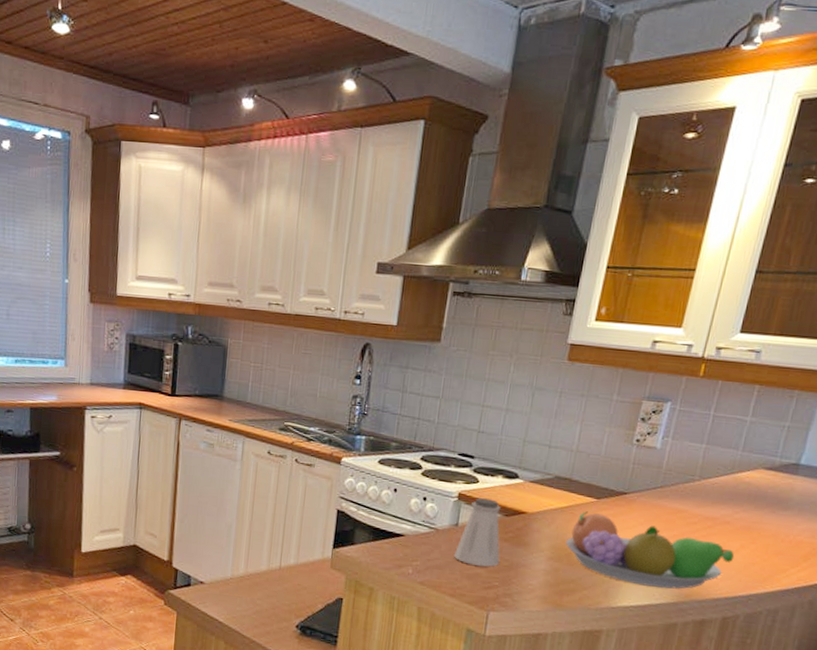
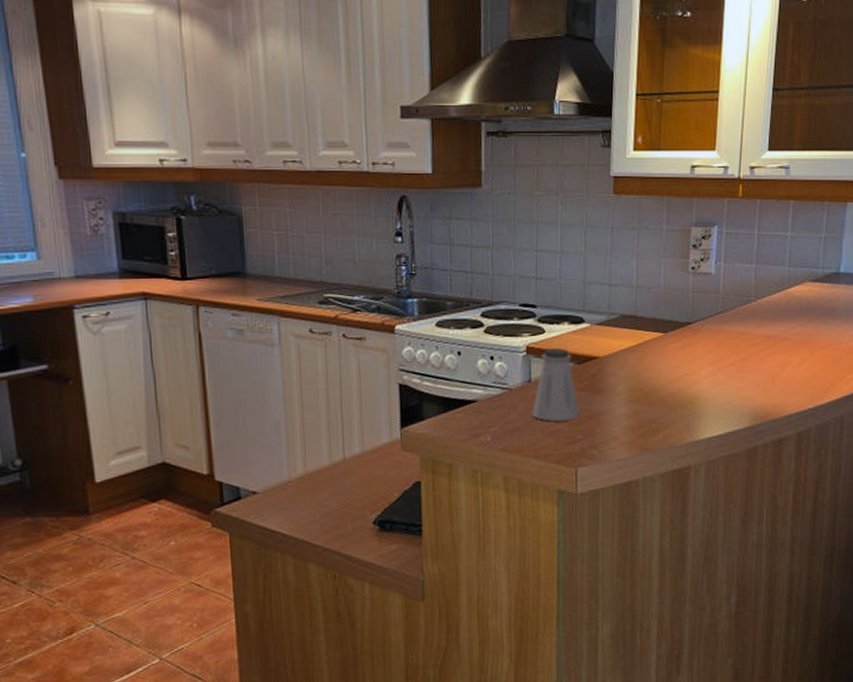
fruit bowl: present [565,511,735,589] -> none [641,347,798,414]

